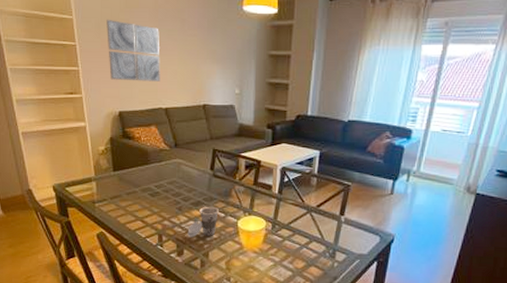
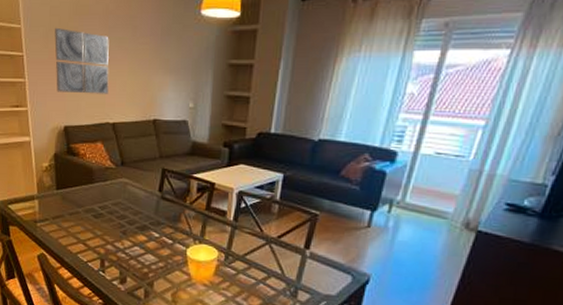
cup: present [187,206,219,238] -> none [131,231,166,265]

